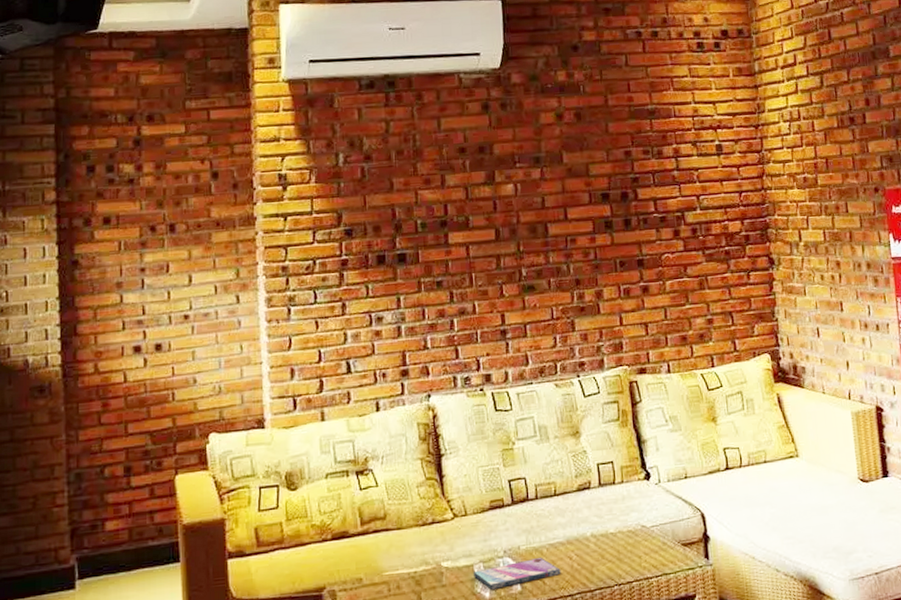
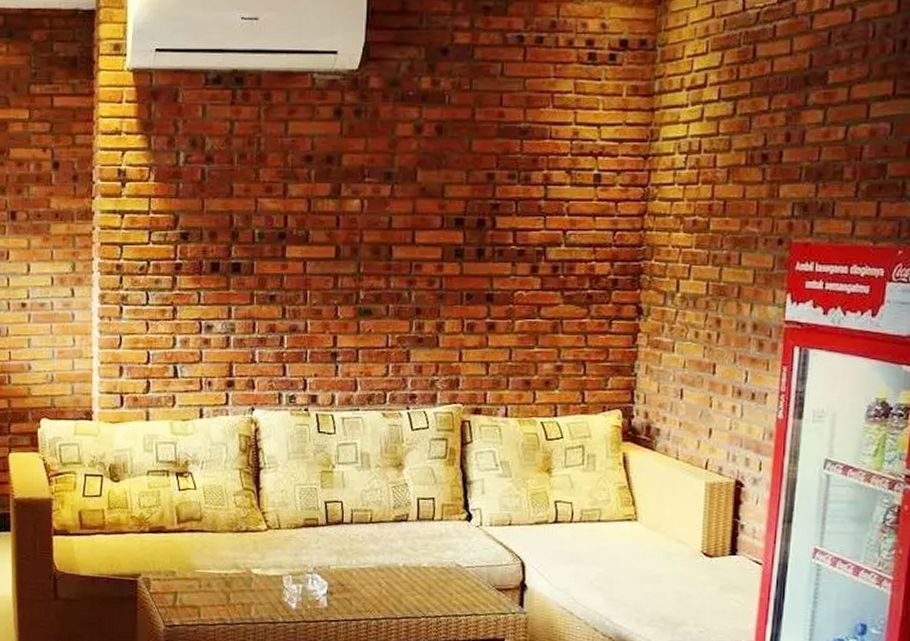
video game case: present [474,557,561,590] -> none [282,578,369,602]

